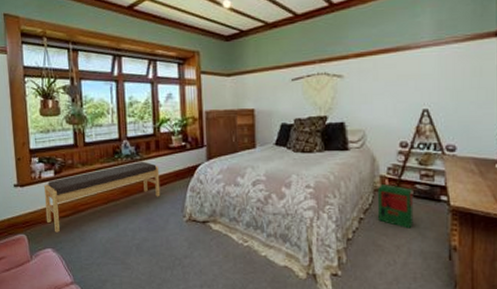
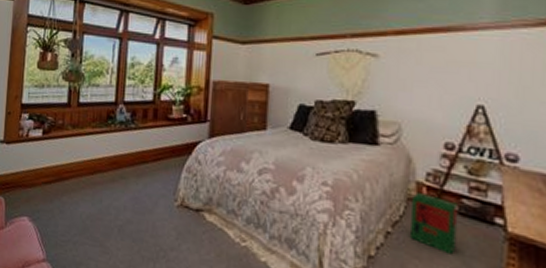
bench: present [44,161,161,232] -> none [27,130,155,200]

